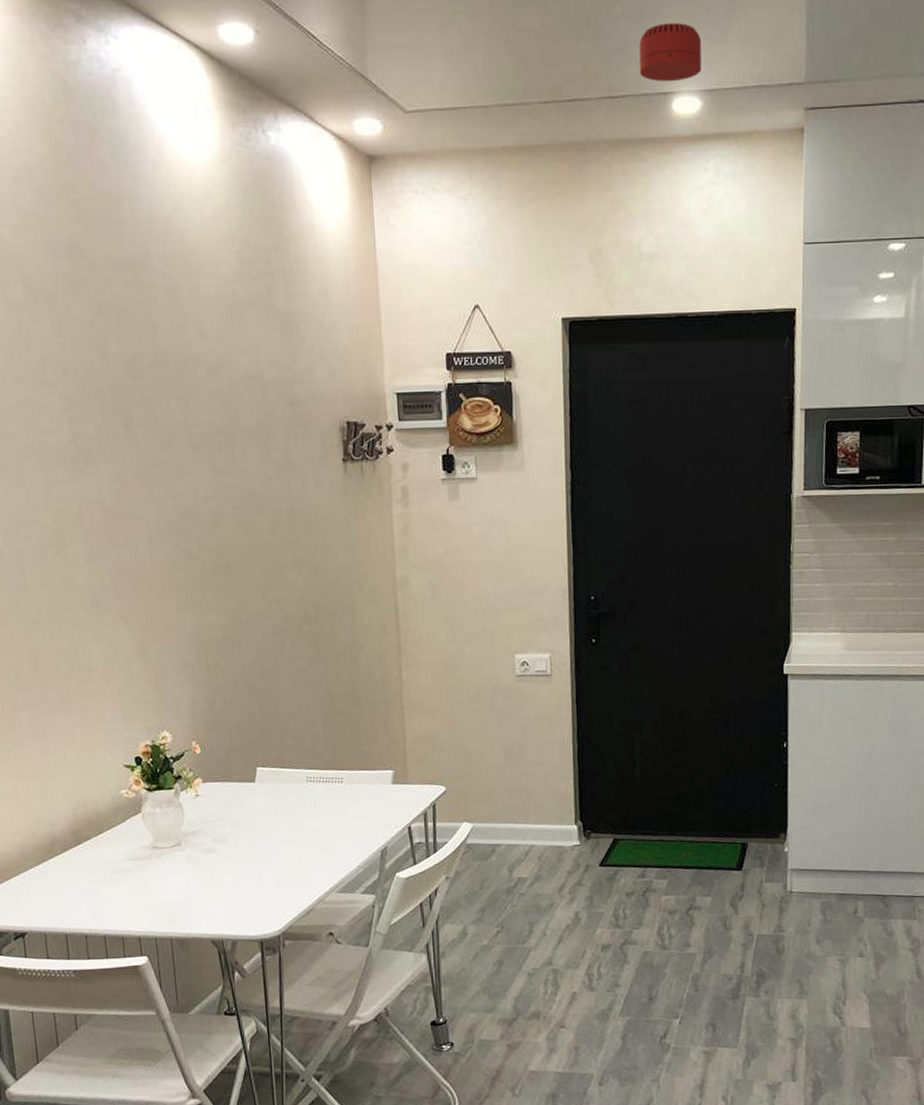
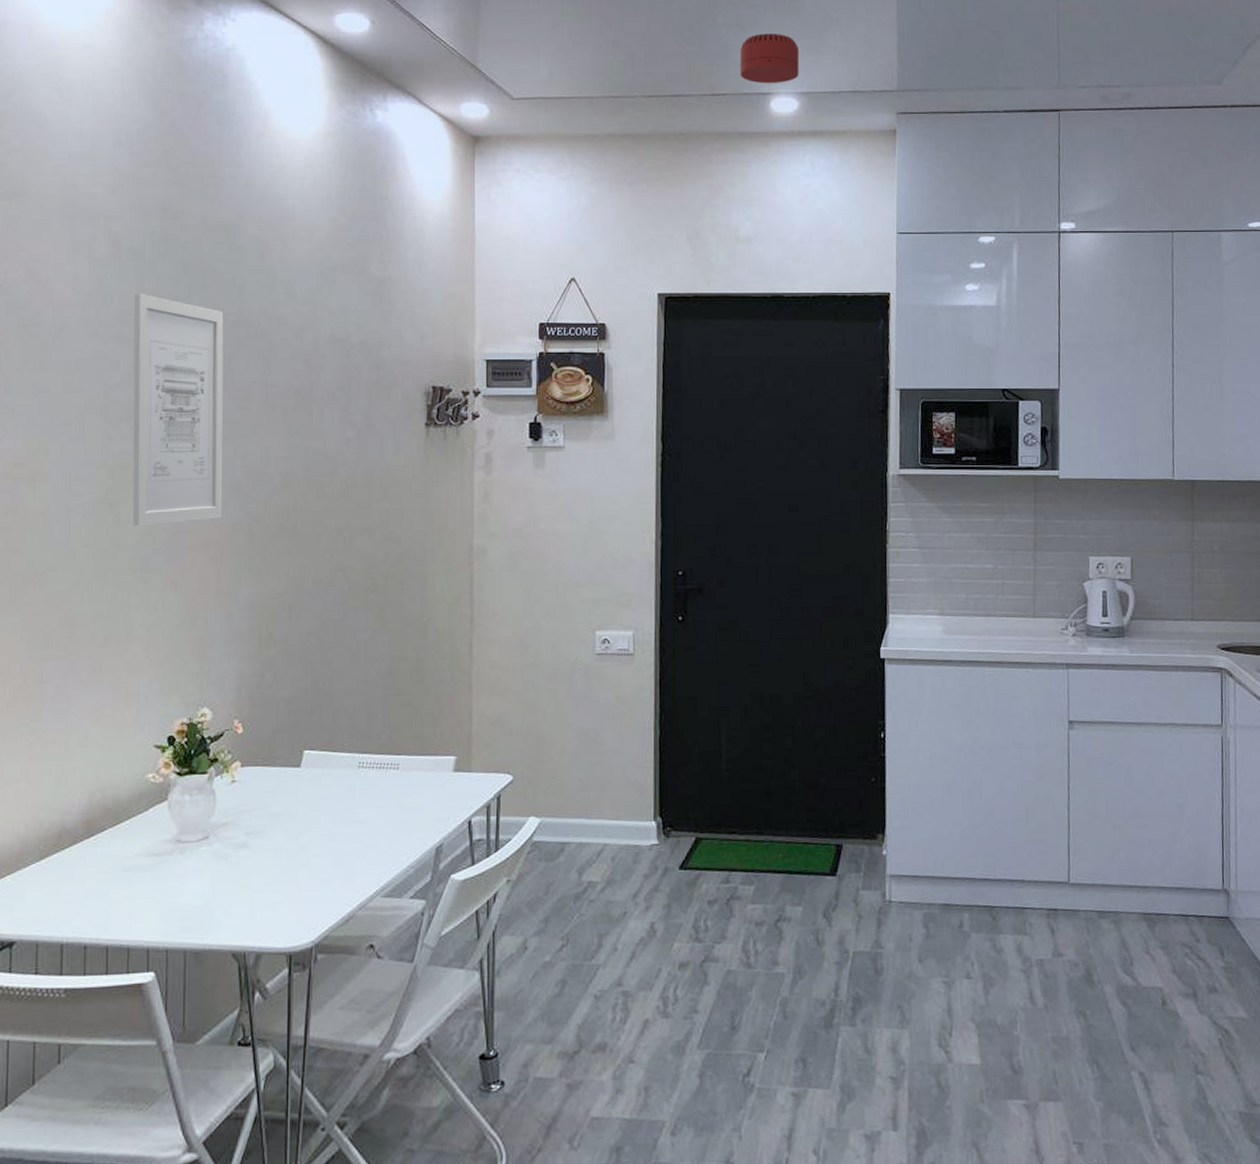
wall art: none [54,337,161,566] -> present [132,294,224,526]

